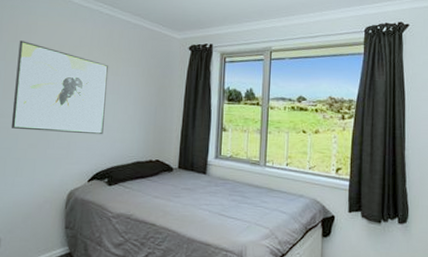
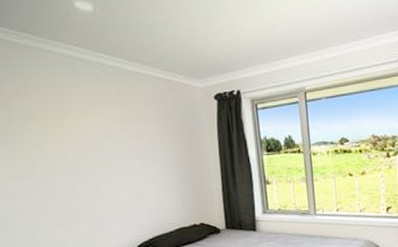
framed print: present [11,40,109,135] -> none [10,108,137,210]

